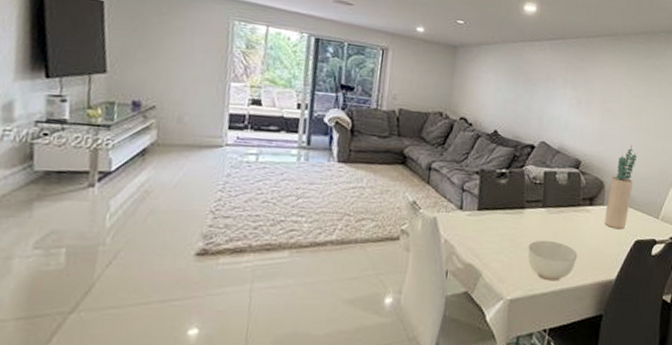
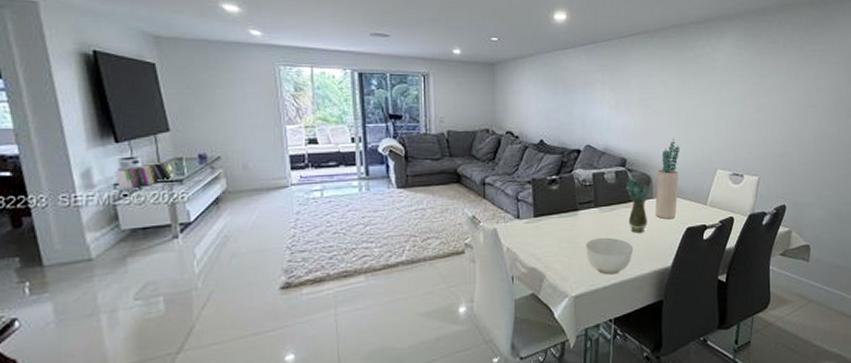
books: none [38,102,100,129] -> present [114,161,173,190]
vase: none [575,179,601,240] -> present [625,177,650,233]

